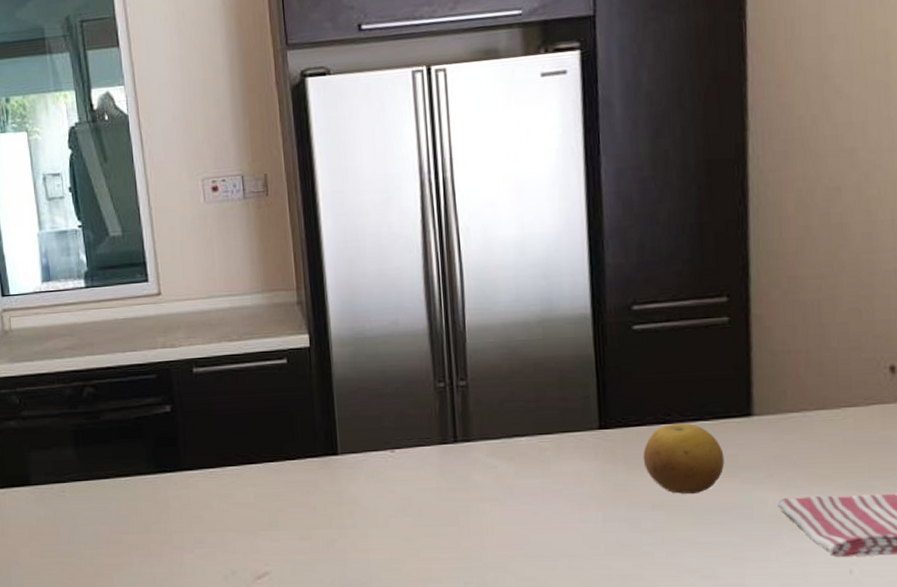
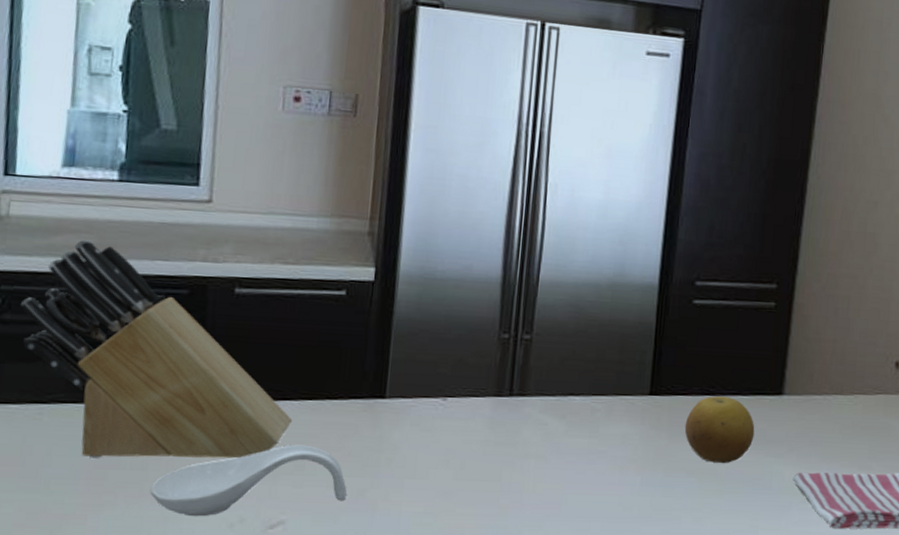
knife block: none [32,341,261,525] -> present [20,239,293,459]
spoon rest: none [156,503,318,571] -> present [149,444,347,517]

